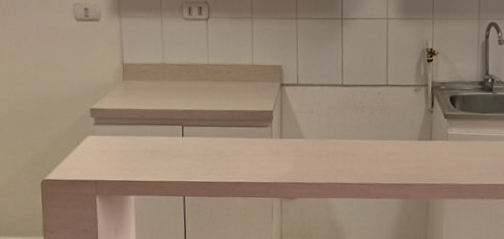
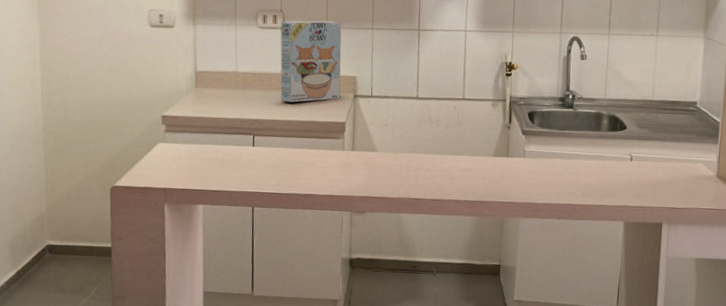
cereal box: none [206,11,267,93] -> present [280,21,342,103]

